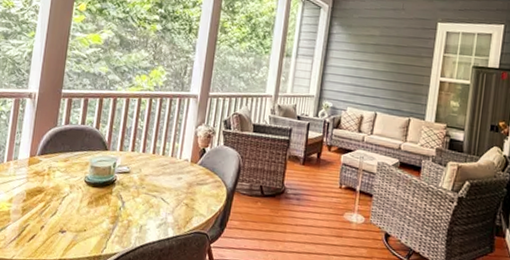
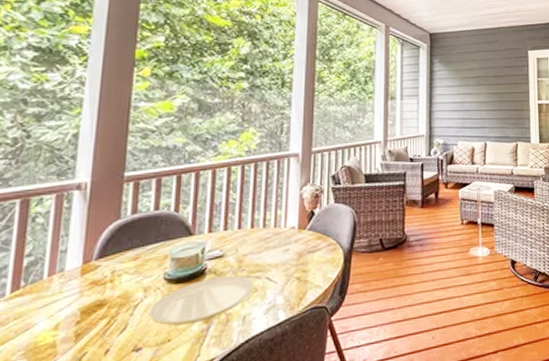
plate: none [72,188,151,222] -> present [148,275,254,326]

